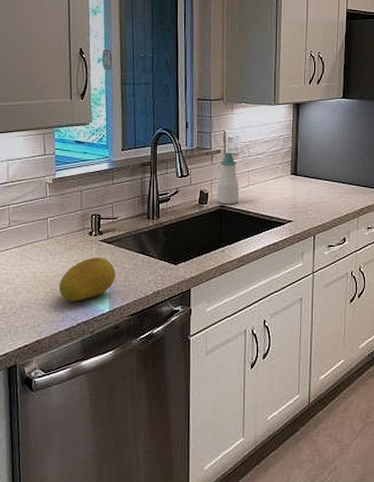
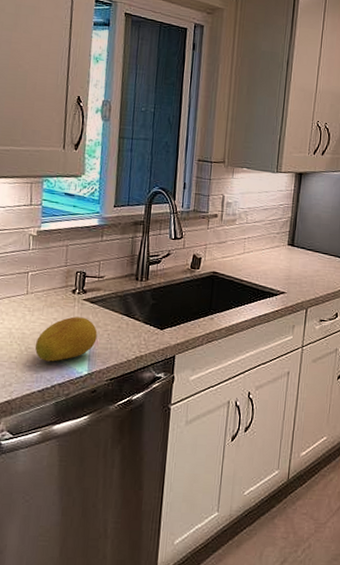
soap bottle: present [217,152,239,205] -> none [210,217,234,272]

